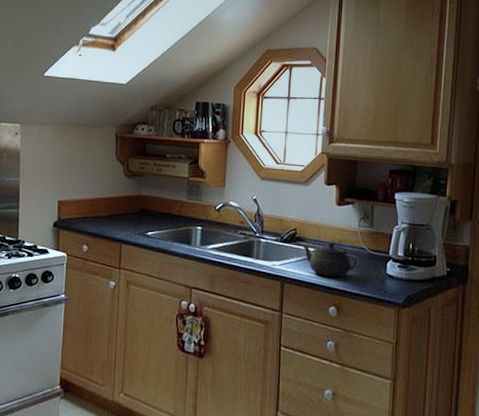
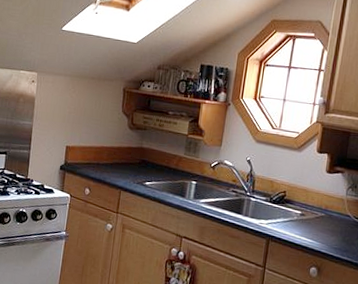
teapot: present [302,243,359,278] -> none [289,206,344,241]

